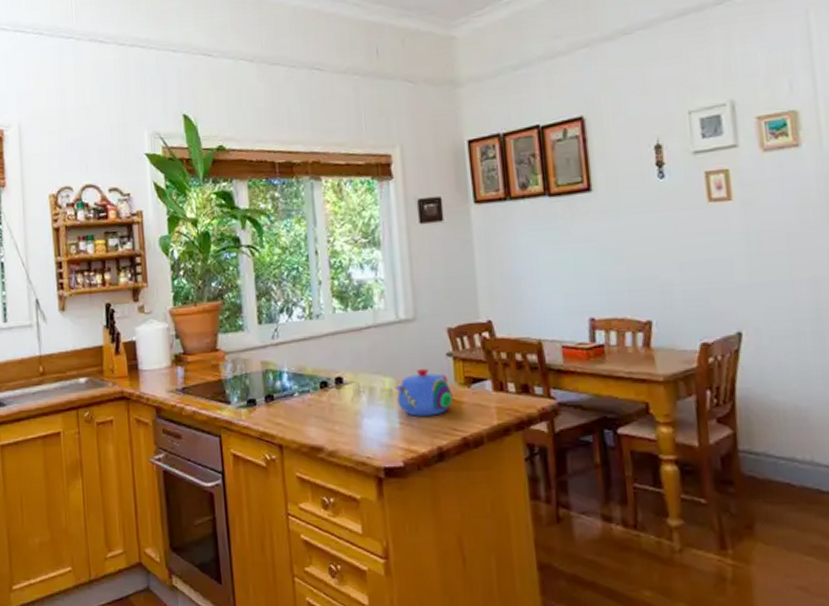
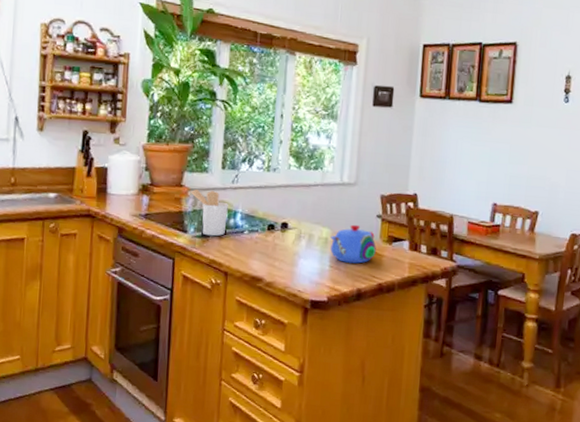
utensil holder: none [227,350,273,405] -> present [190,189,228,237]

